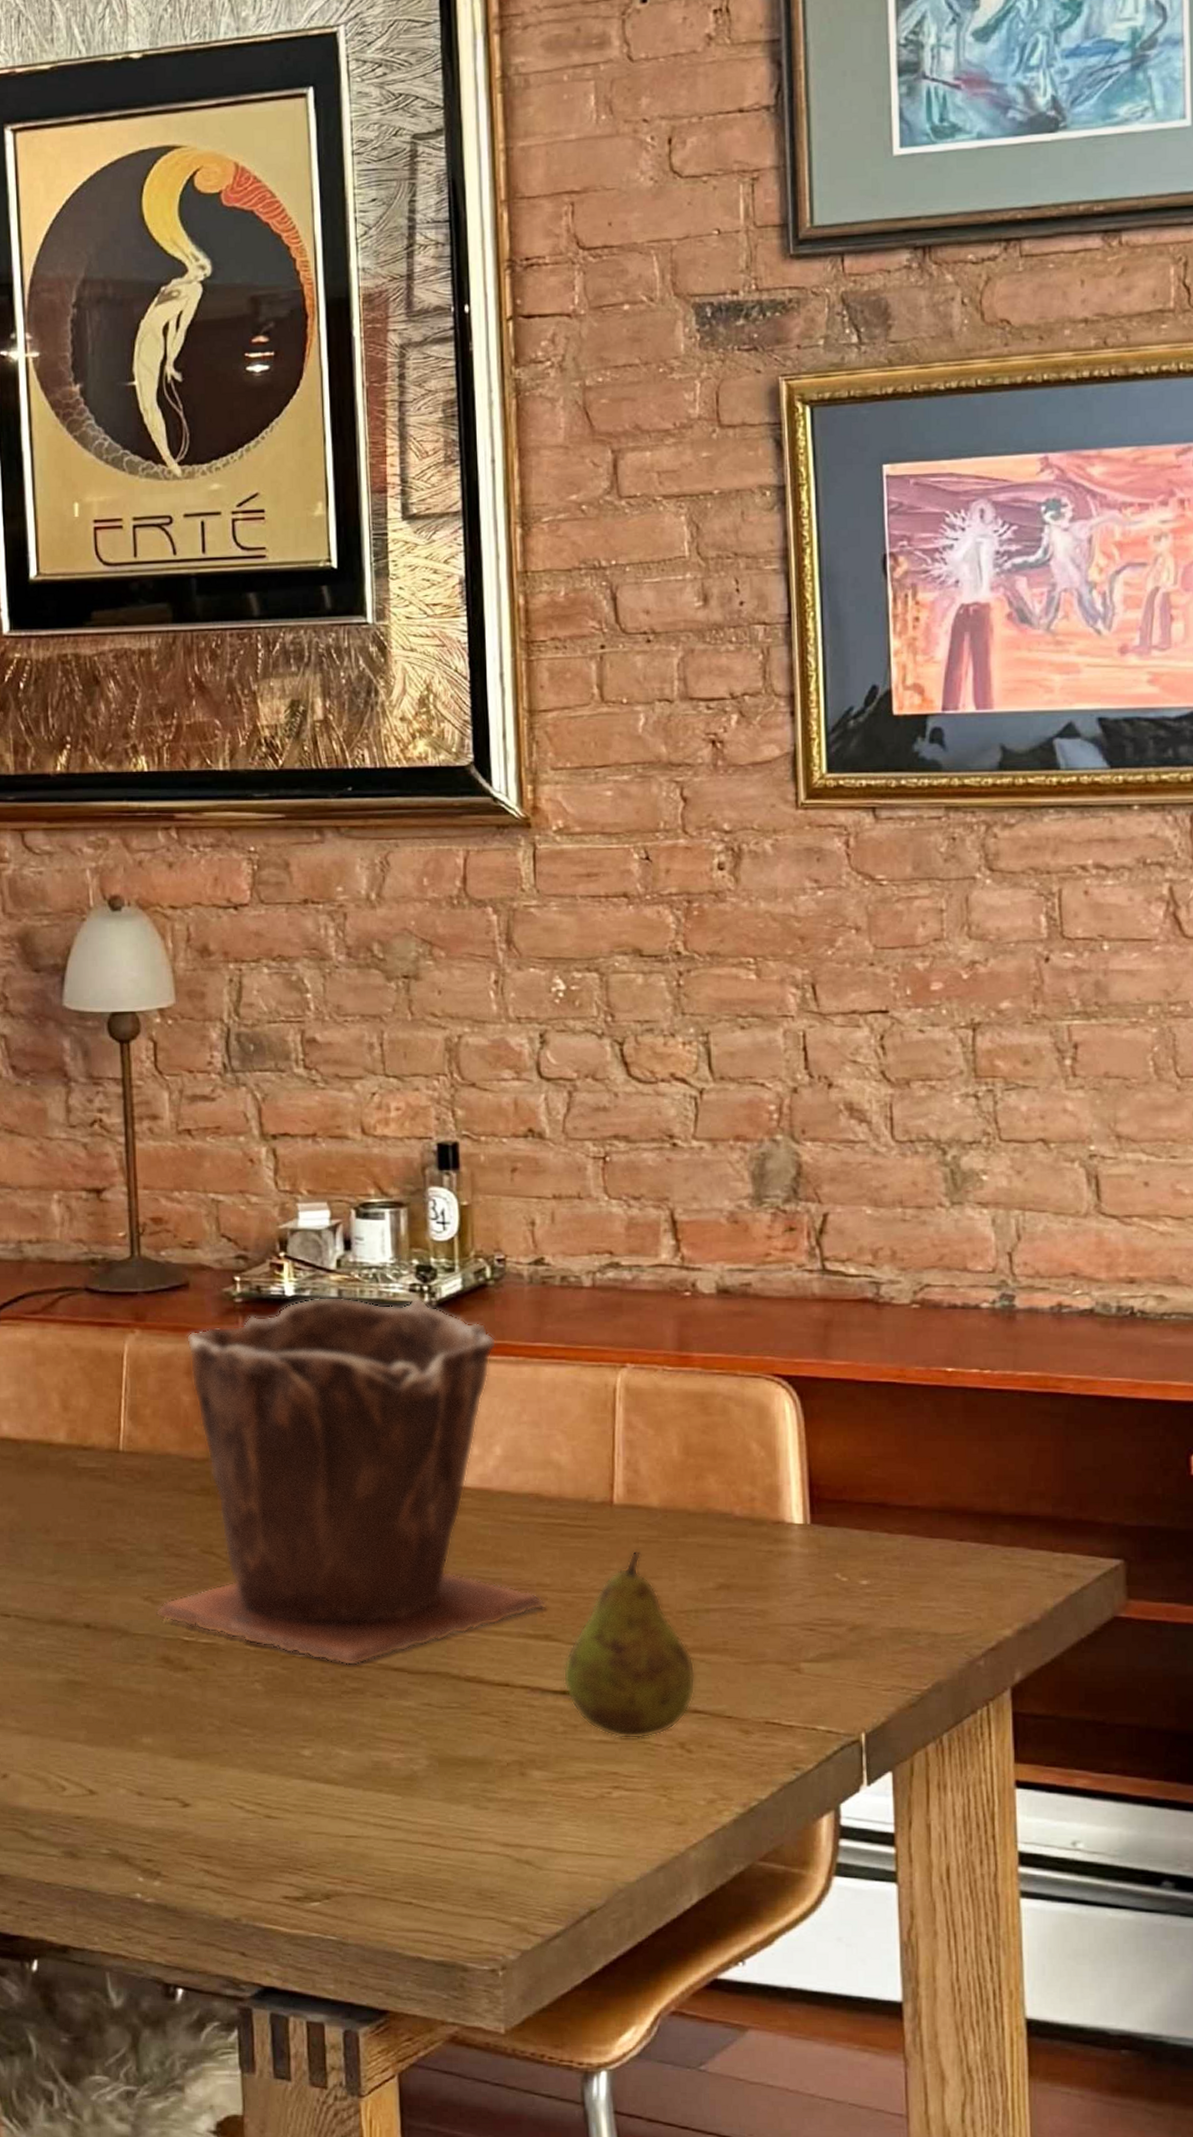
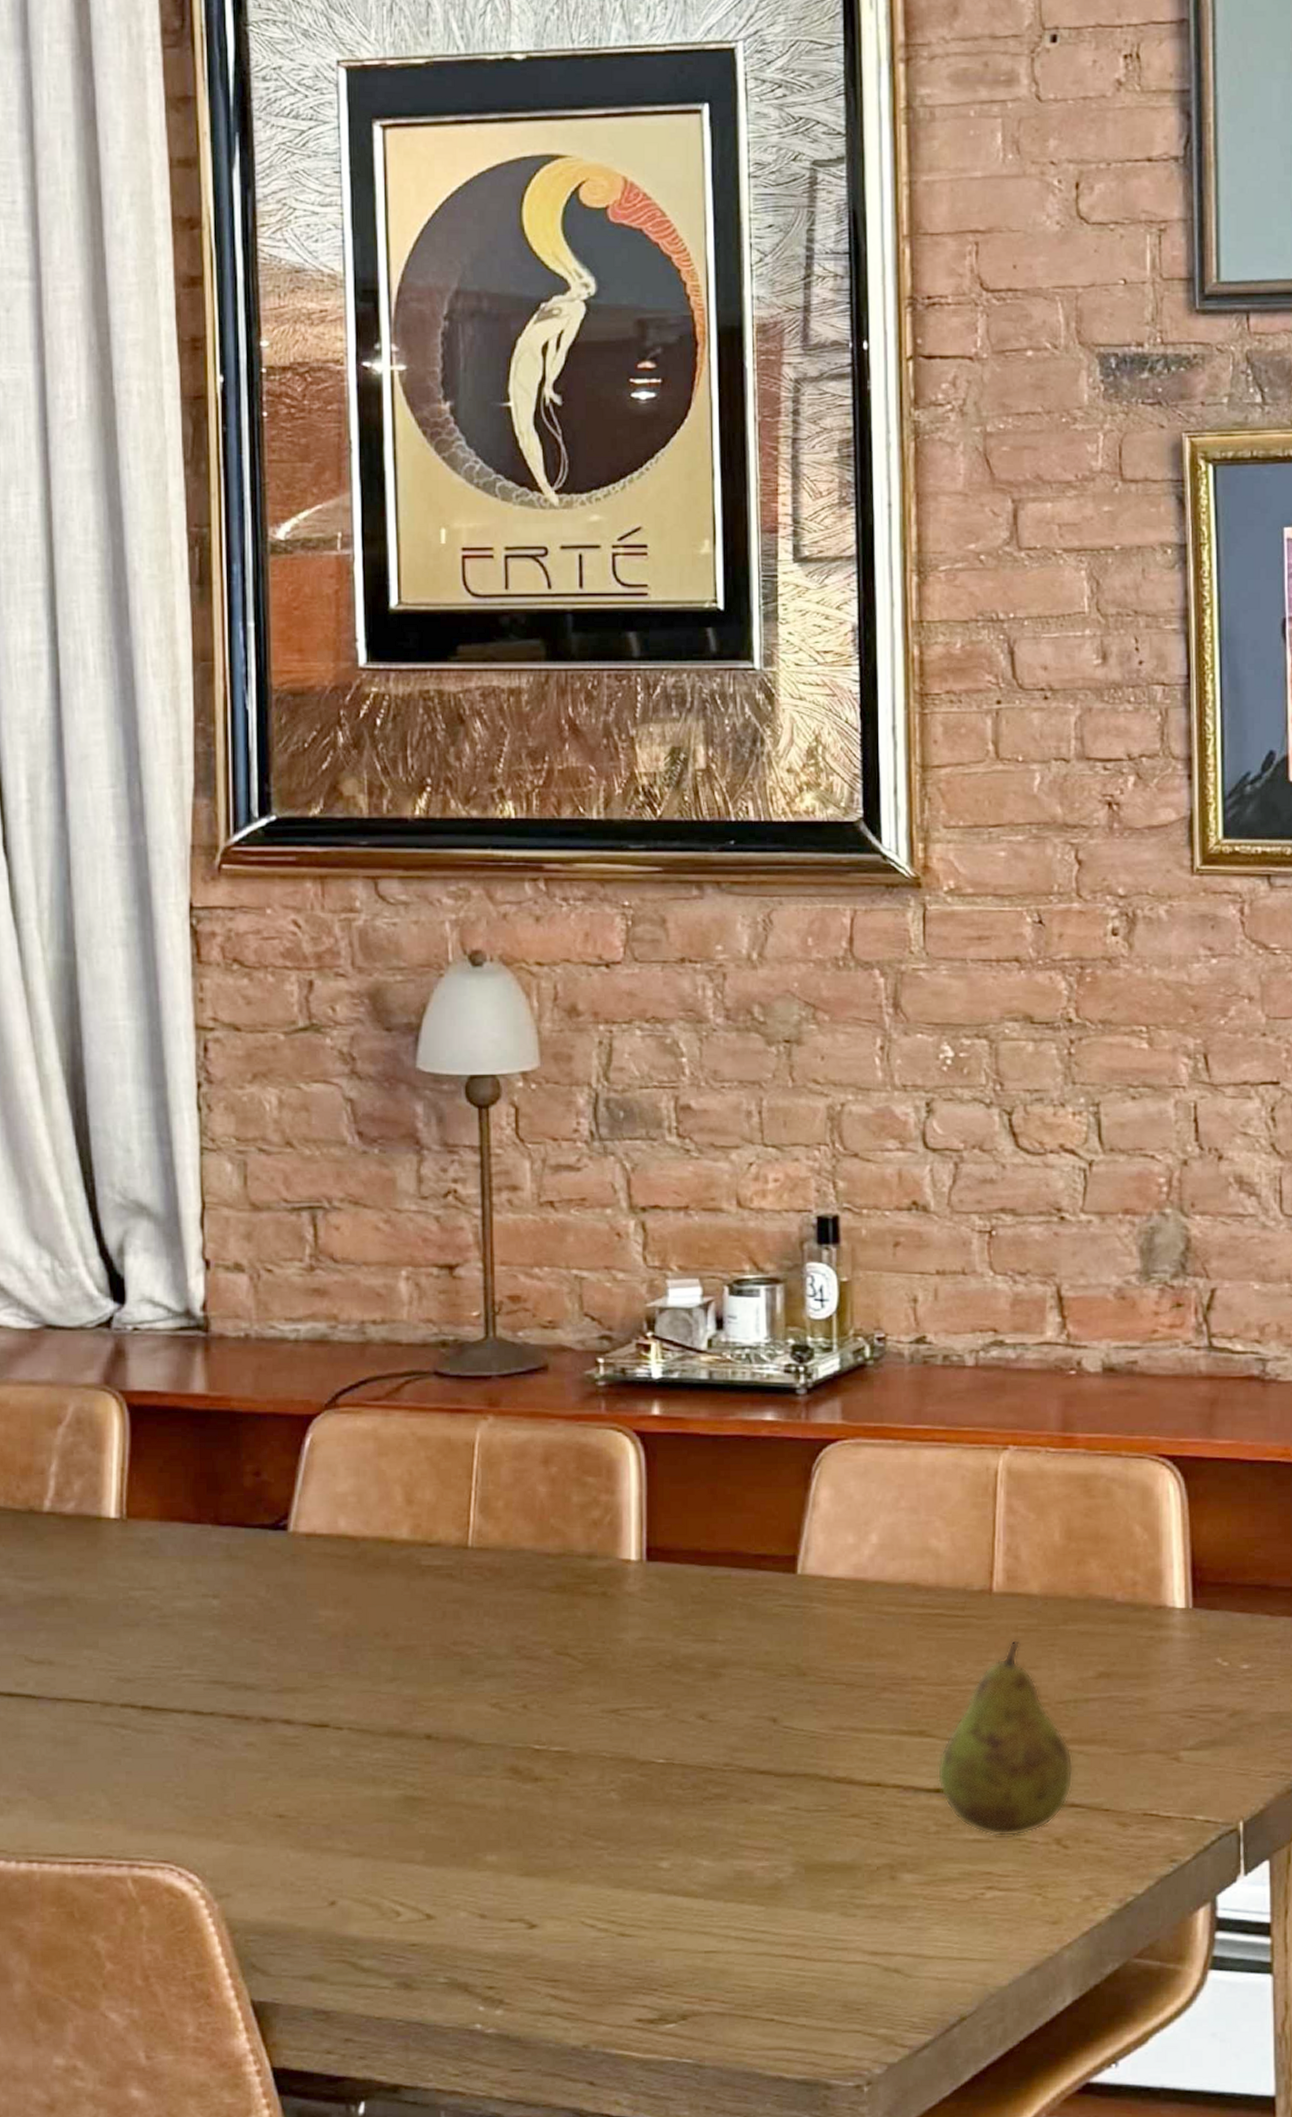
plant pot: present [155,1296,547,1666] -> none [504,1378,922,1770]

